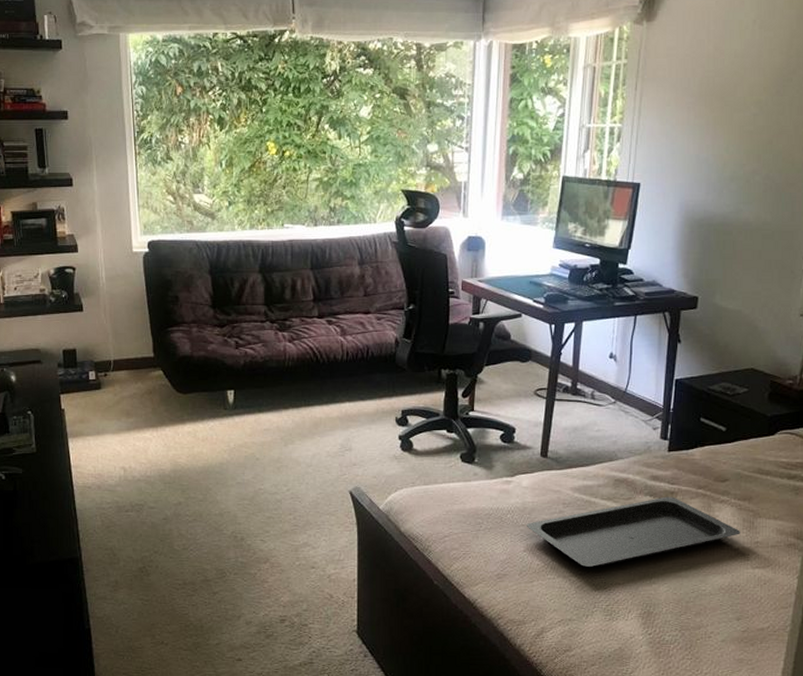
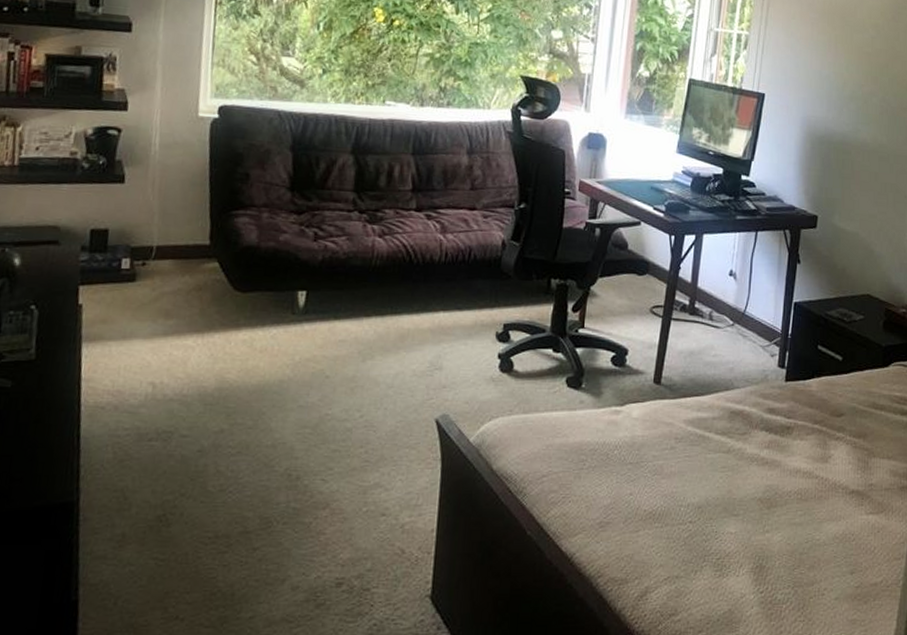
serving tray: present [527,496,741,568] -> none [635,432,856,514]

